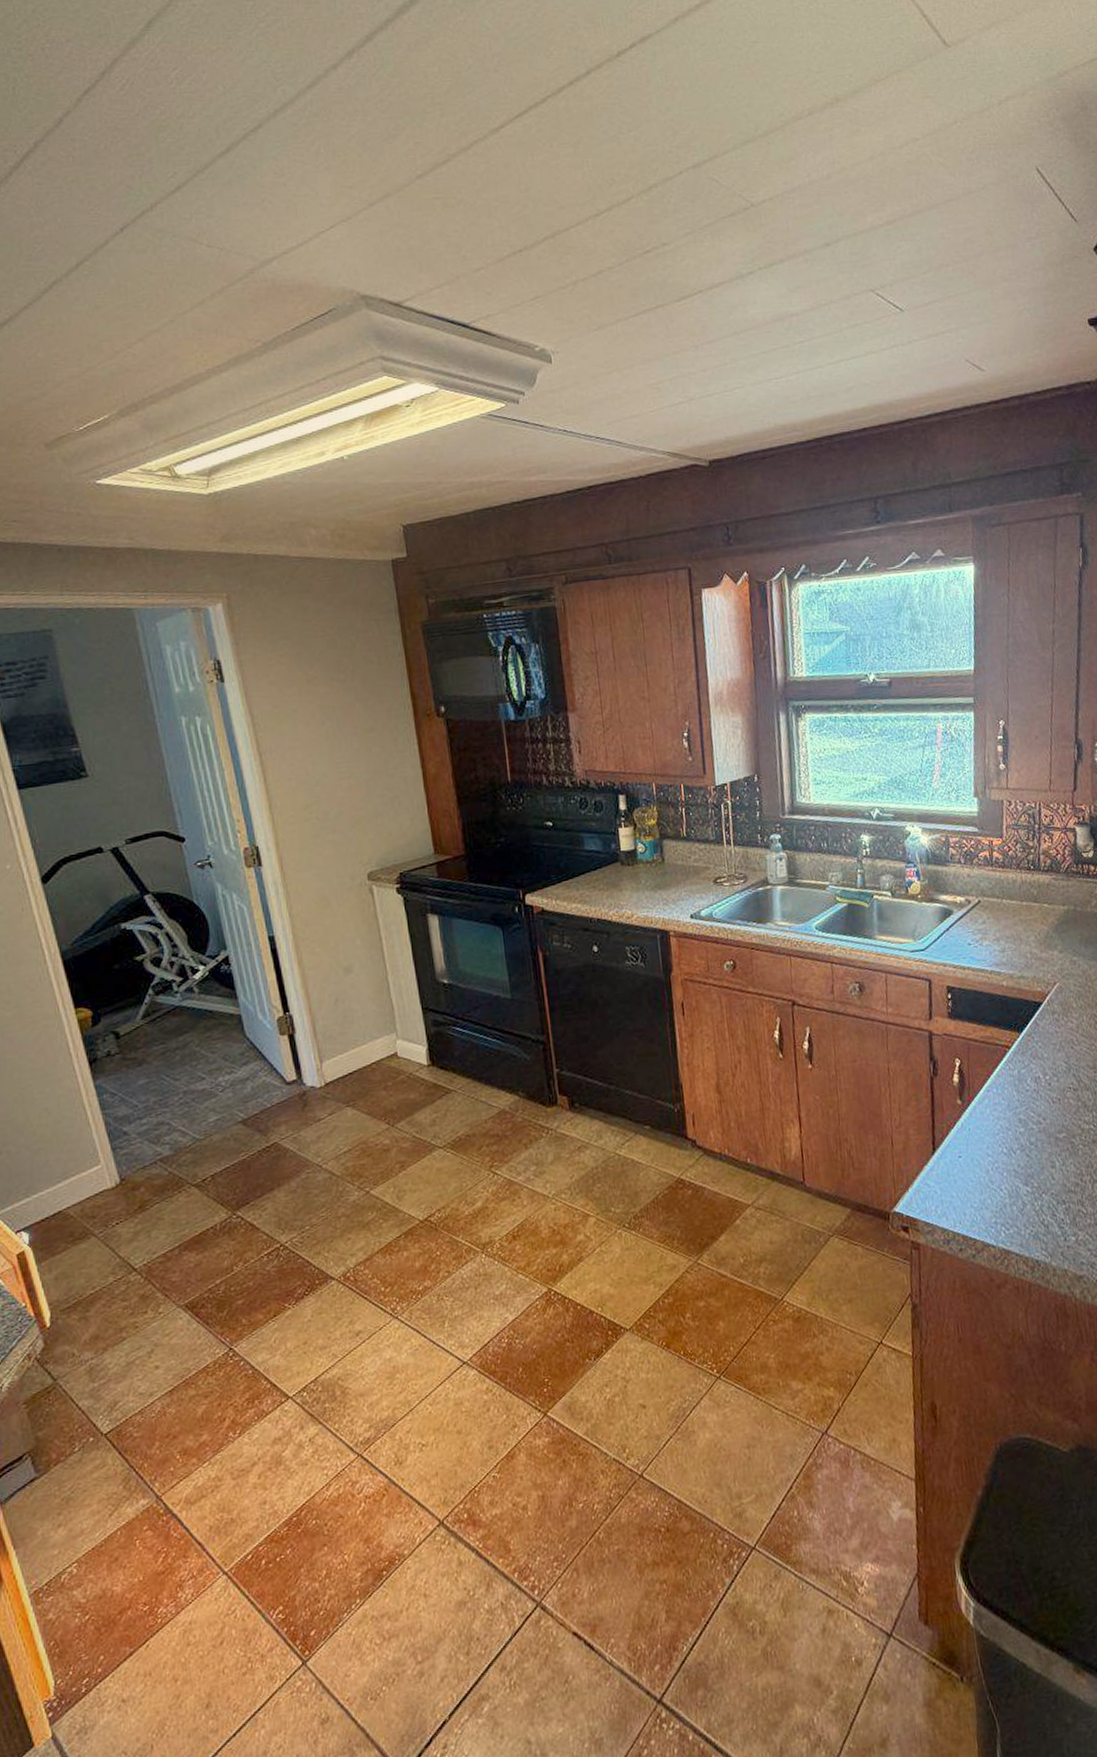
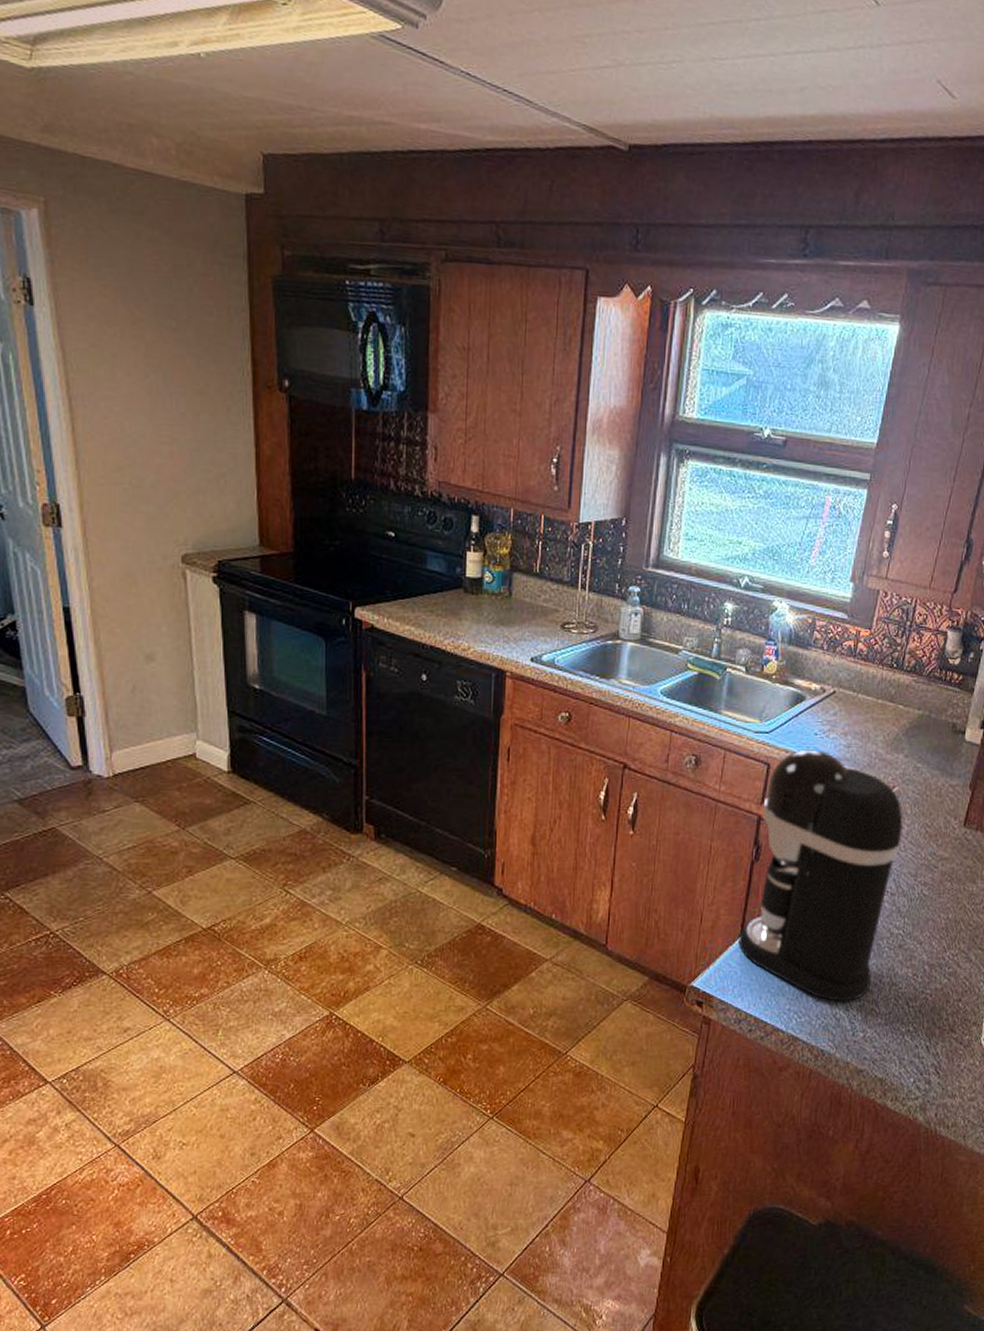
coffee maker: none [932,959,1074,1208] -> present [738,749,903,1001]

